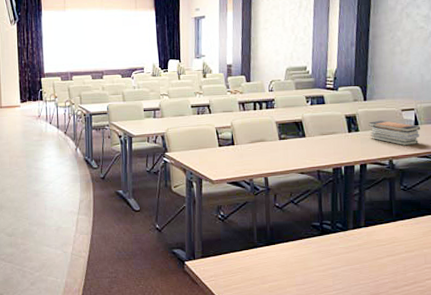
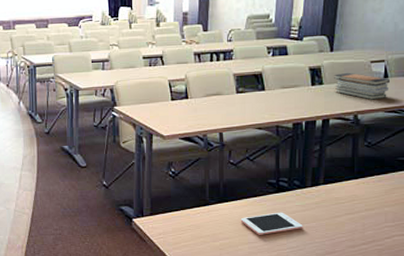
cell phone: none [287,254,348,277] -> present [240,212,303,235]

